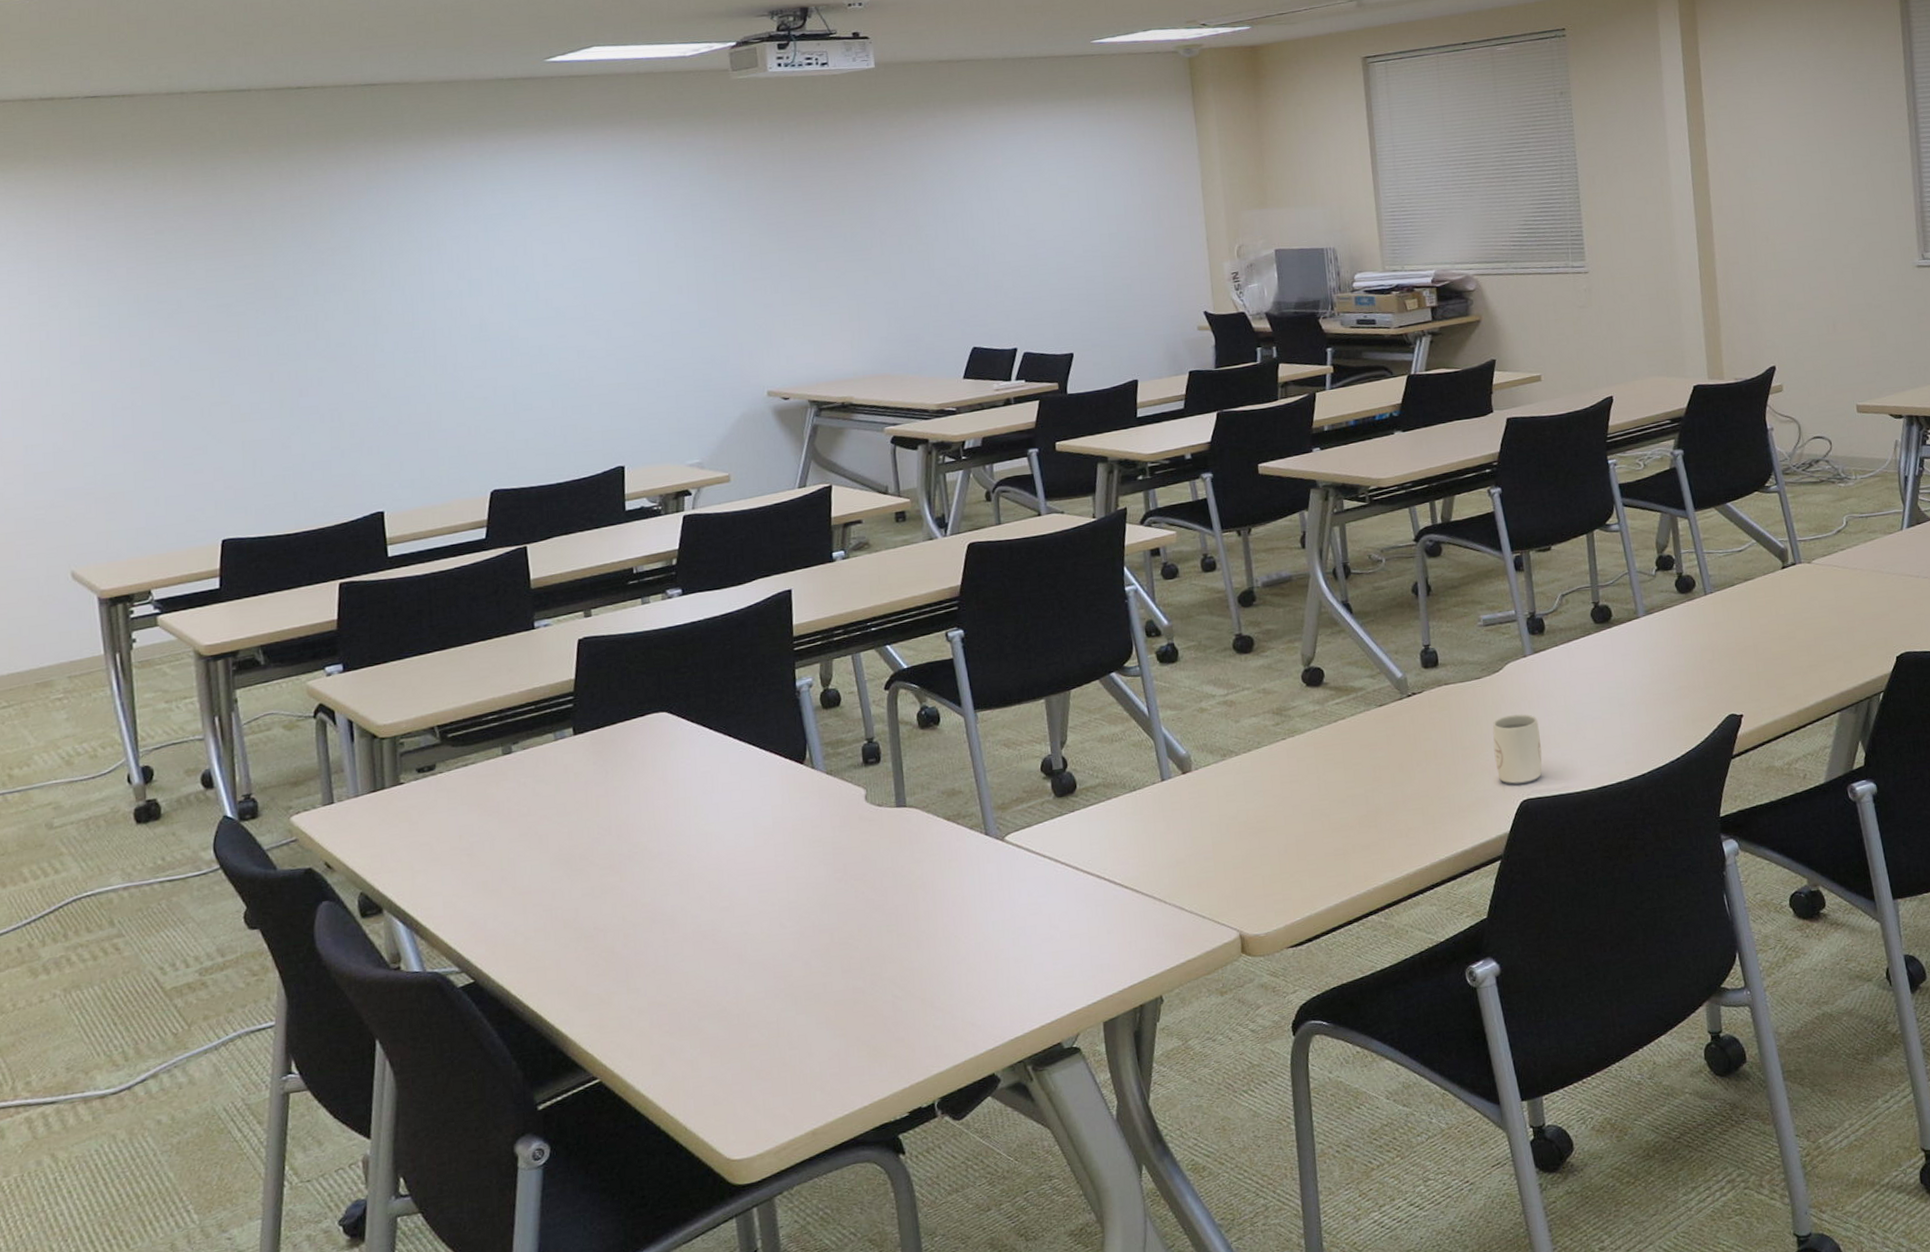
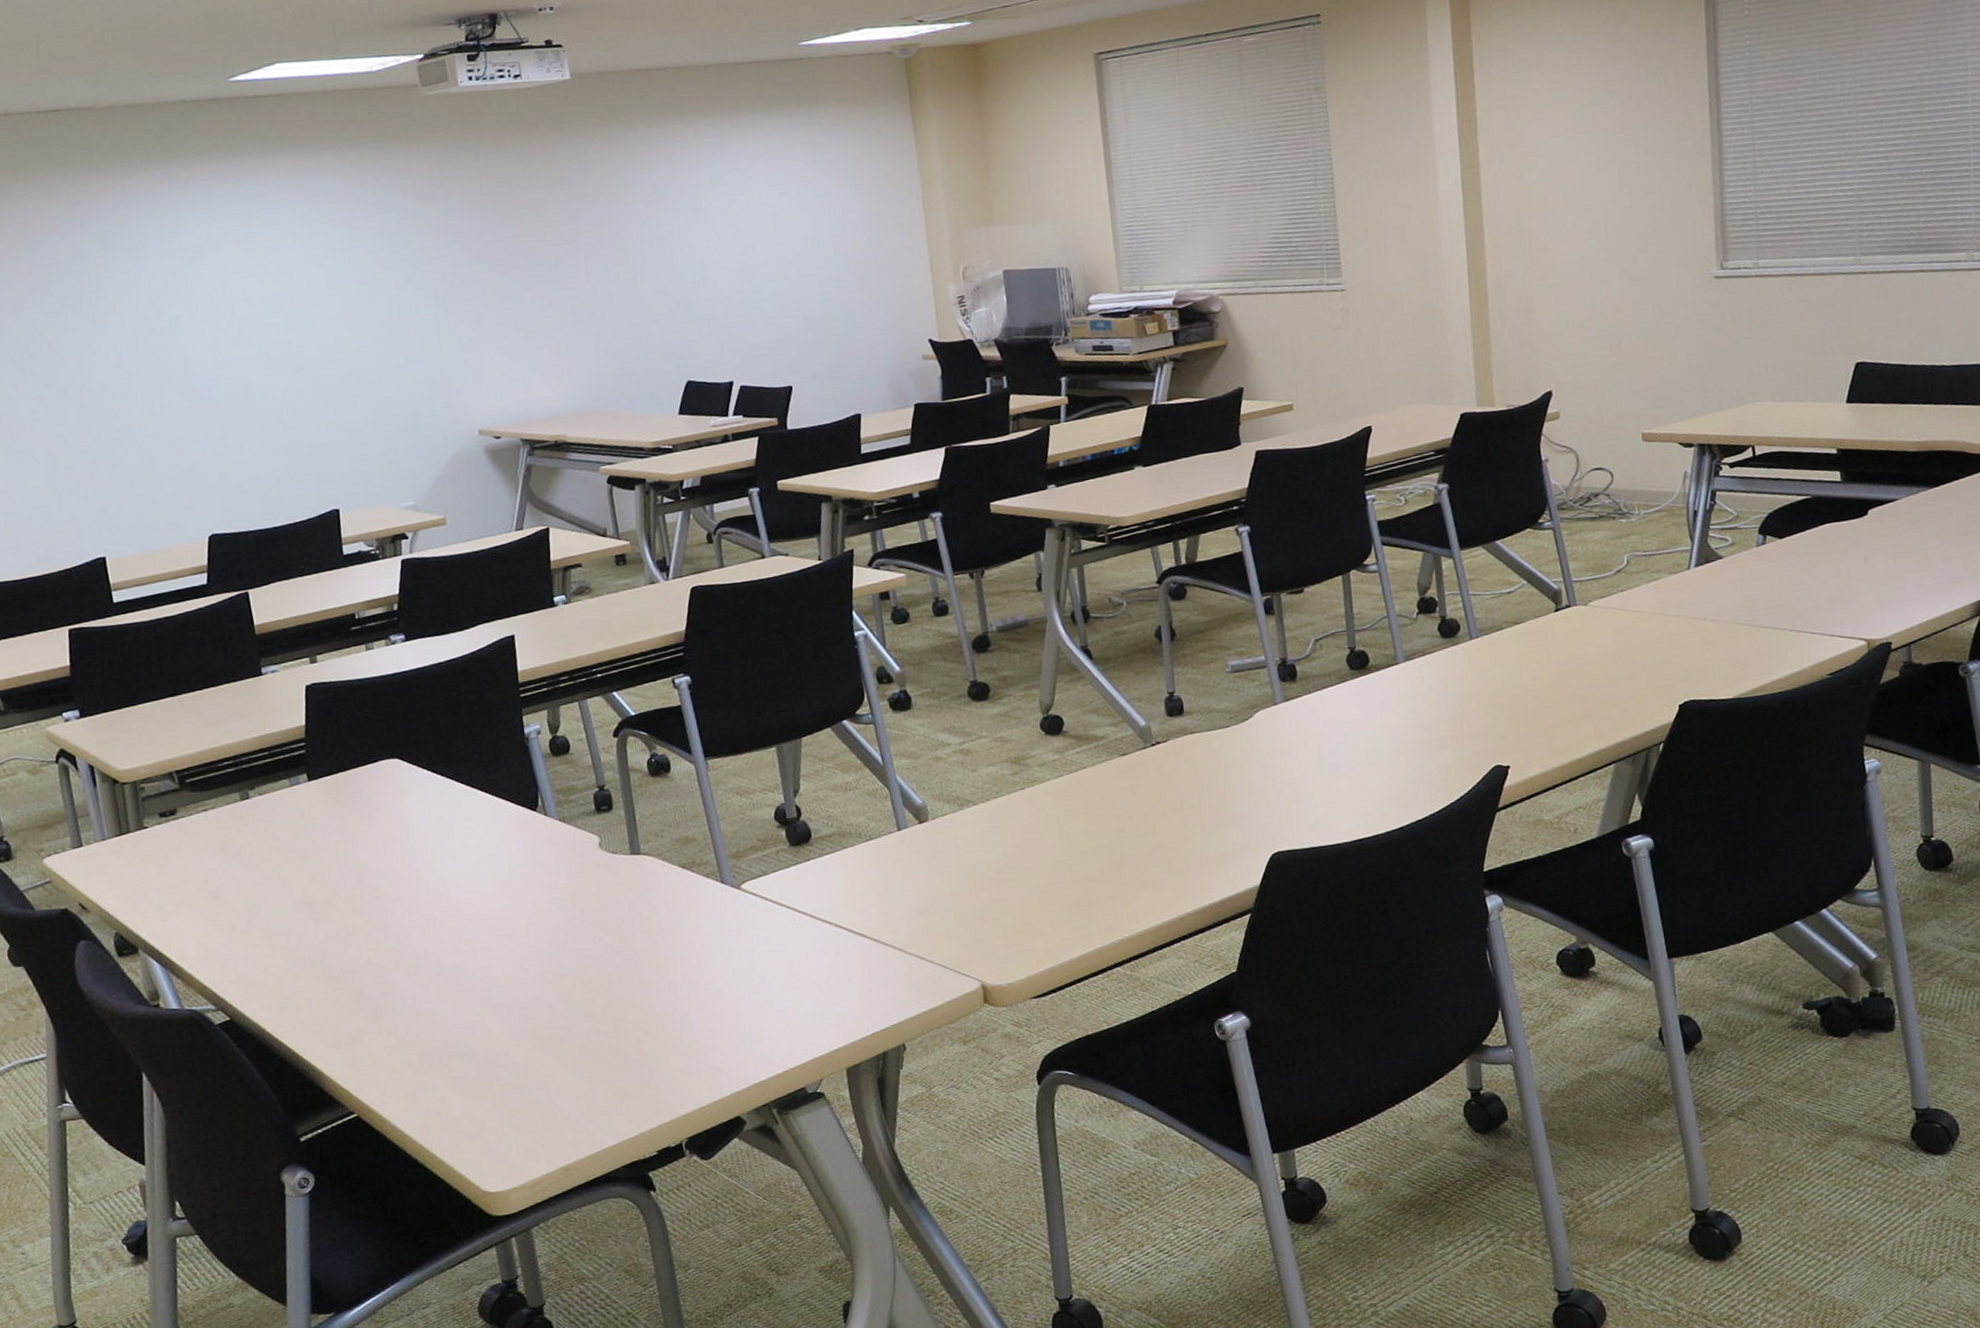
mug: present [1492,714,1542,785] -> none [1241,764,1294,837]

